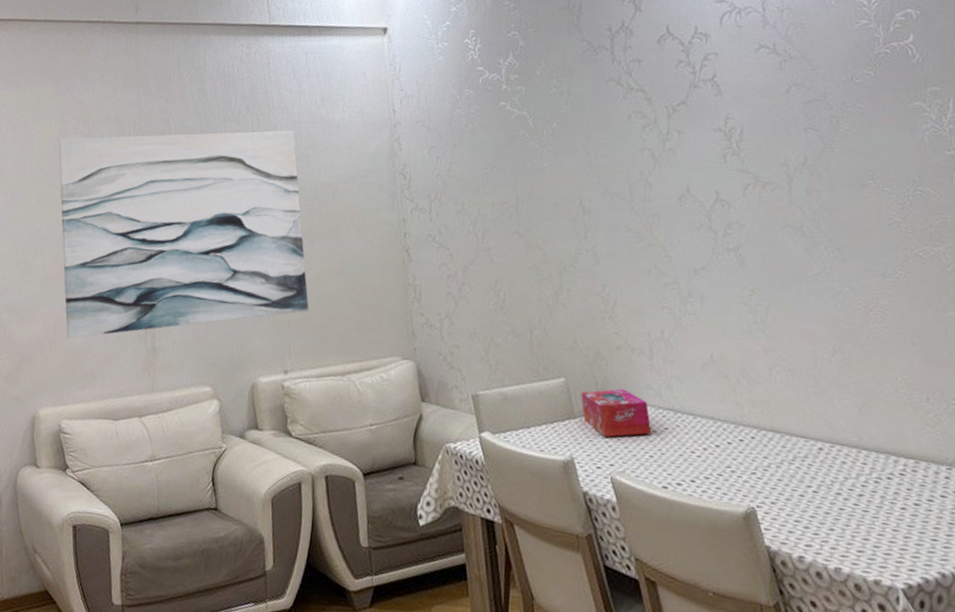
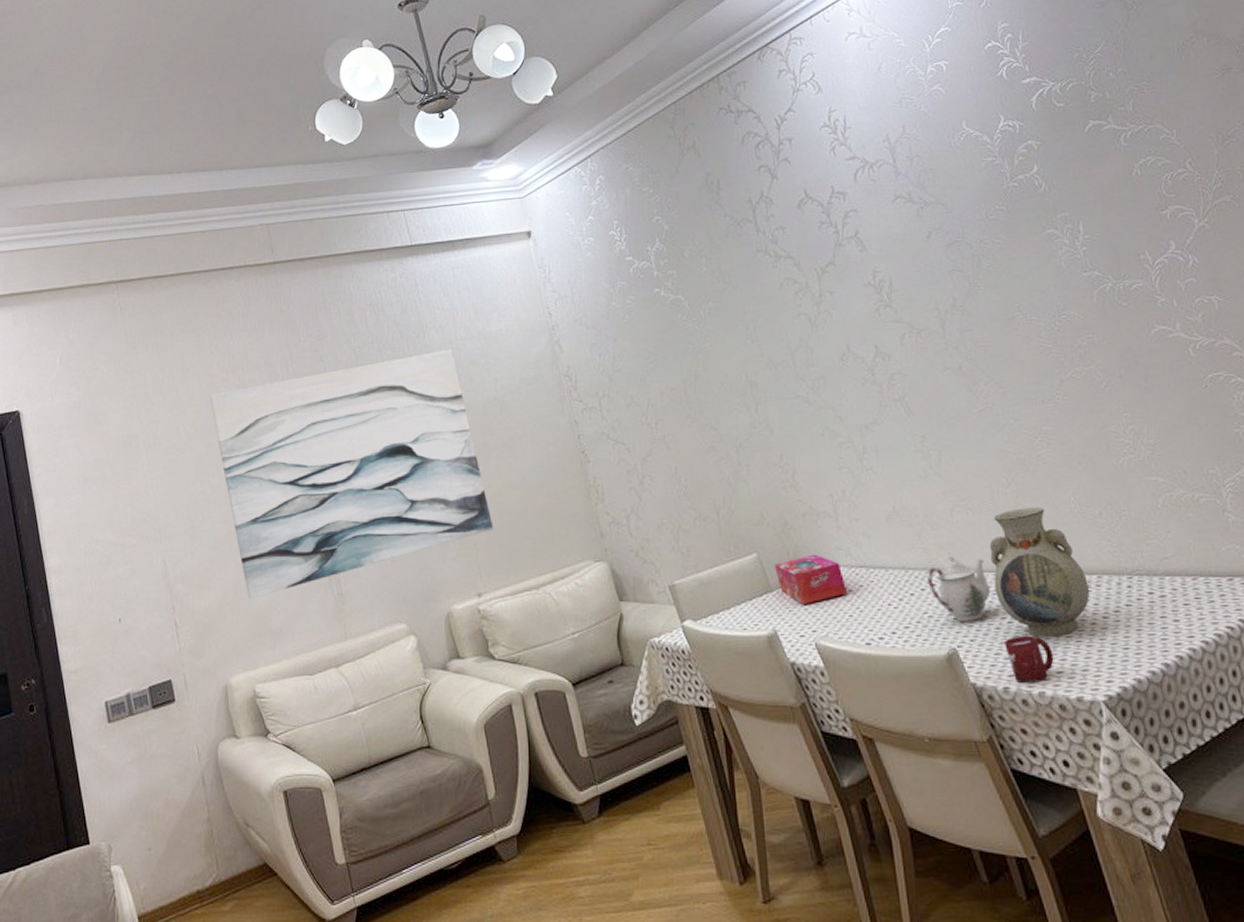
teapot: none [735,412,800,484] -> present [927,554,991,623]
vase: none [804,378,904,515] -> present [989,507,1090,637]
cup: none [806,507,856,557] -> present [1004,635,1054,683]

